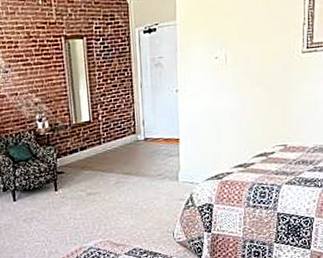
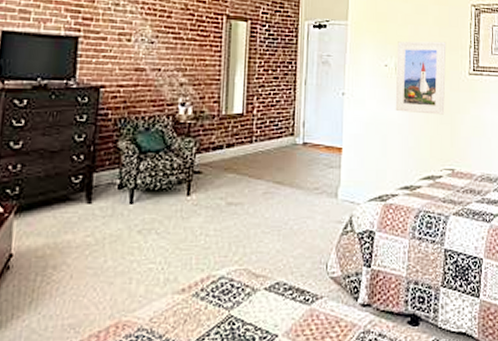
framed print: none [226,23,278,100] -> present [395,41,447,115]

